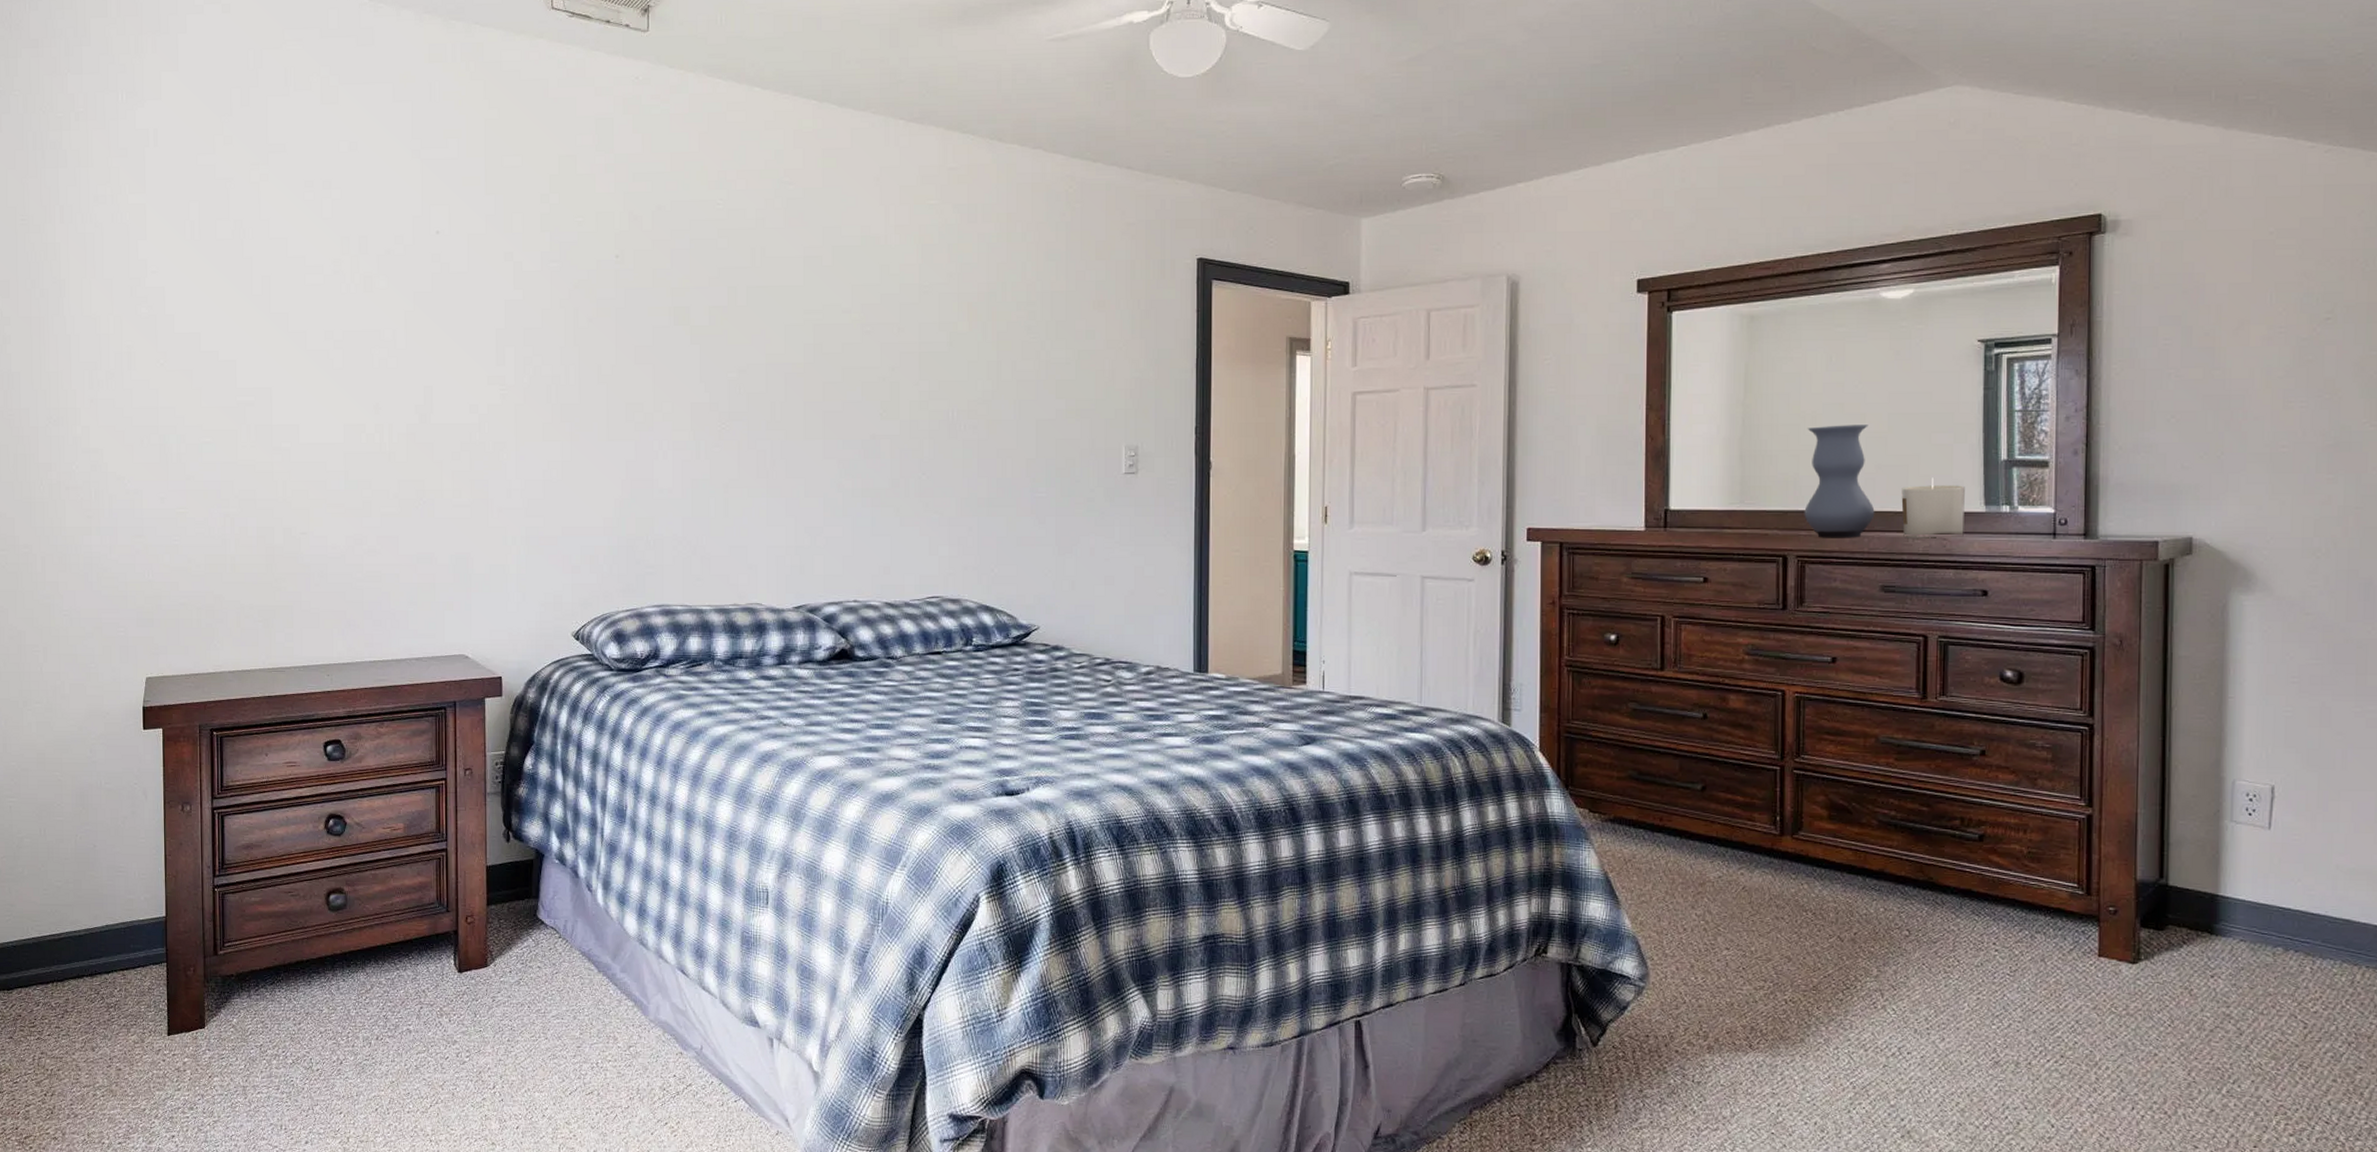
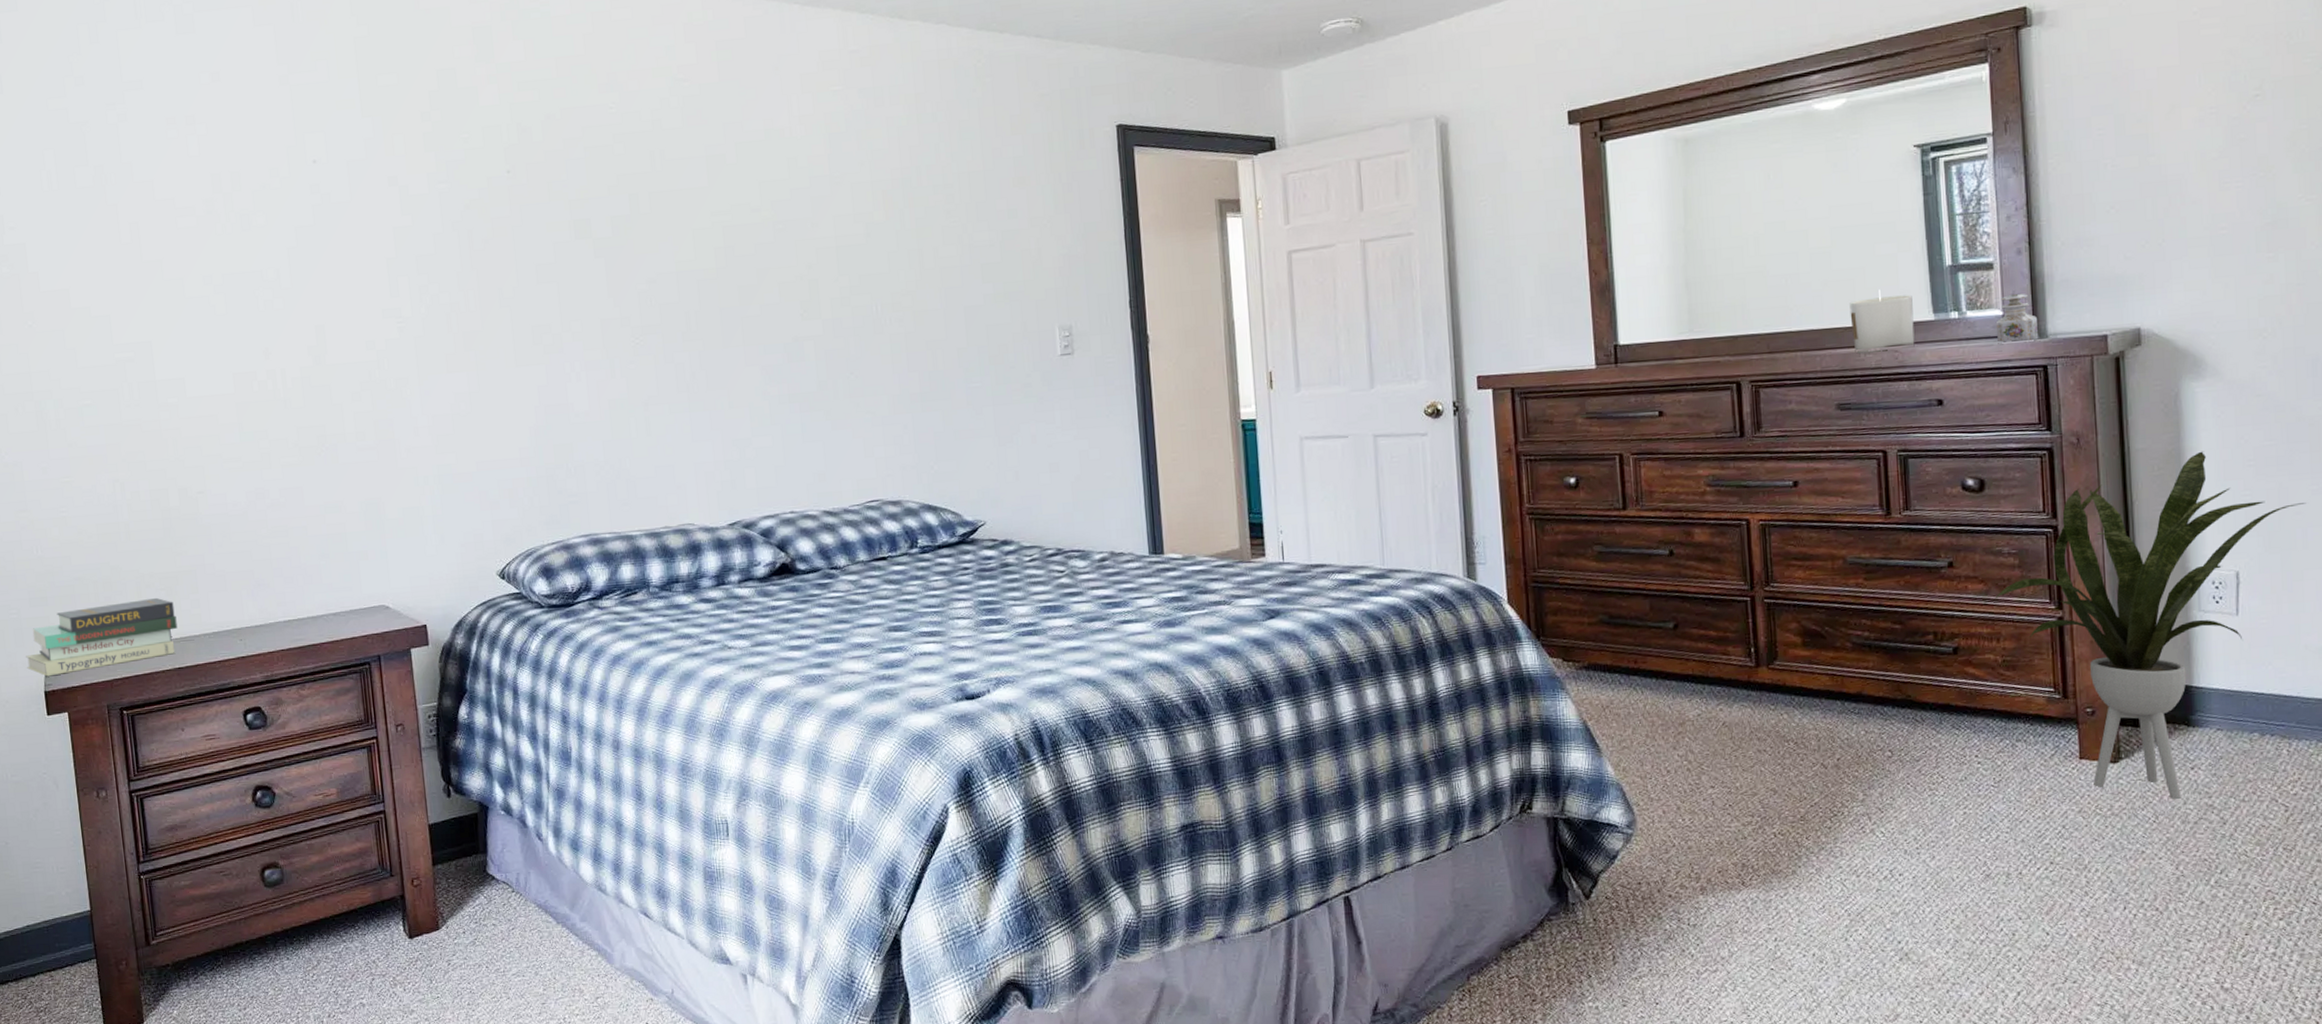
books: none [129,629,271,693] -> present [26,598,178,677]
vase: present [1804,425,1875,538] -> none [1750,241,1825,361]
house plant: none [2025,664,2348,1007] -> present [1995,451,2306,800]
perfume bottle: none [2046,493,2090,542] -> present [1995,293,2039,344]

